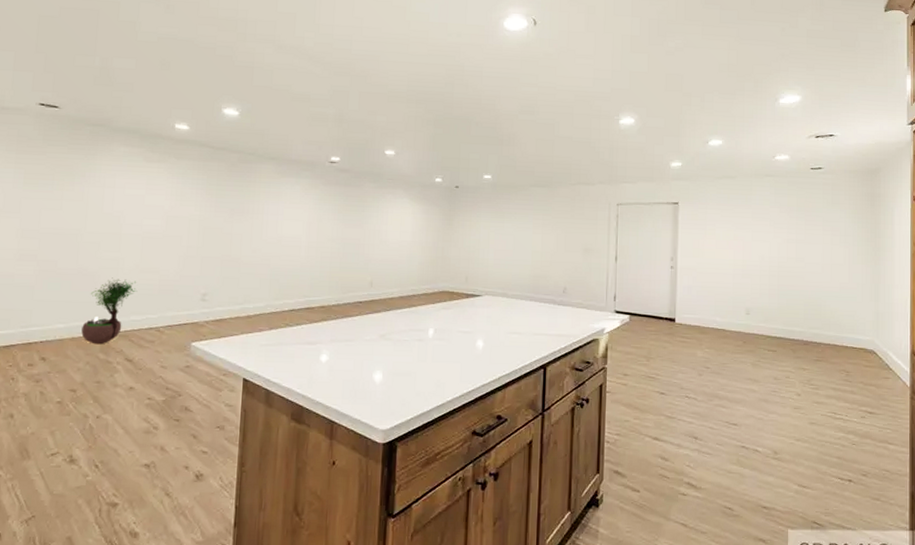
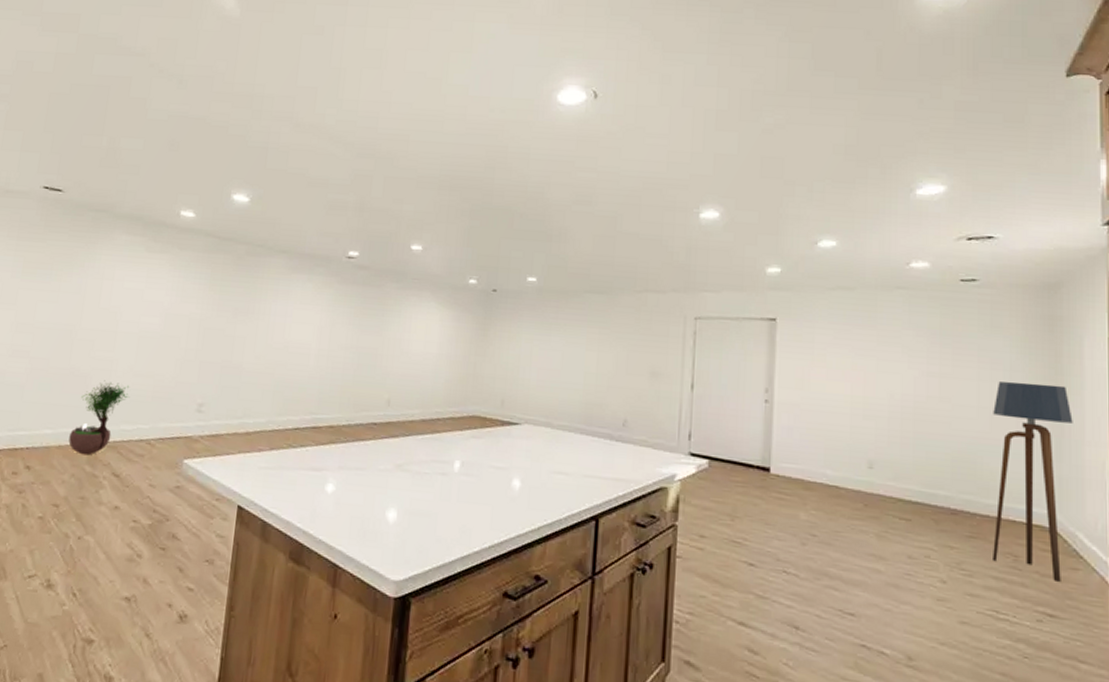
floor lamp: none [832,244,886,388] -> present [993,381,1073,582]

